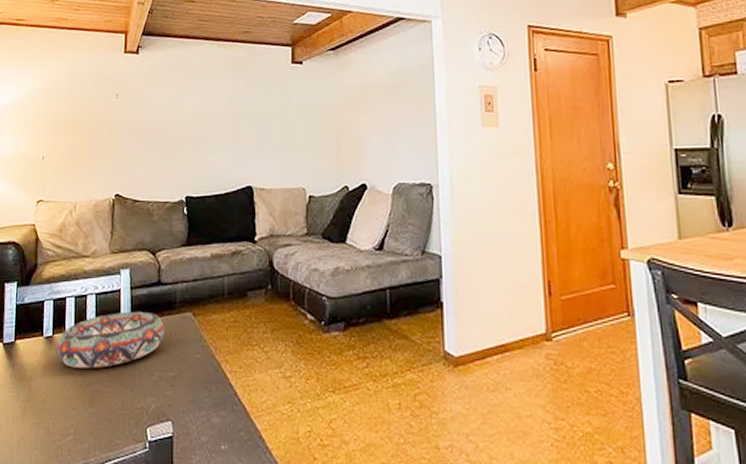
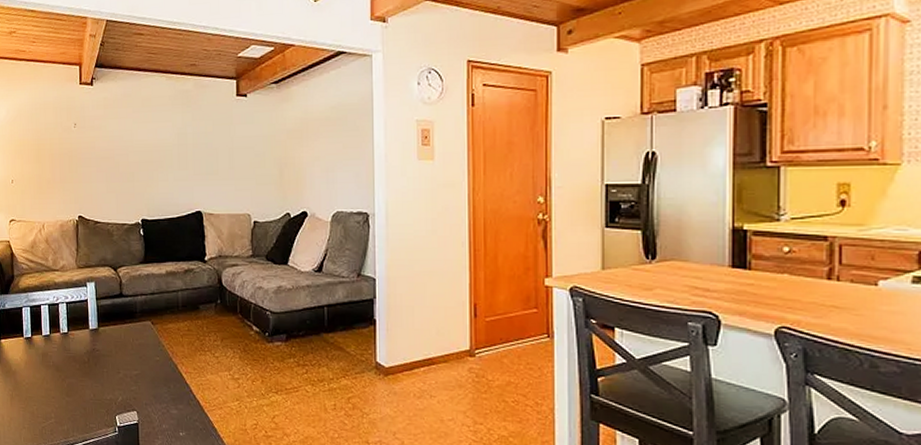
decorative bowl: present [56,311,166,368] -> none [35,318,129,365]

